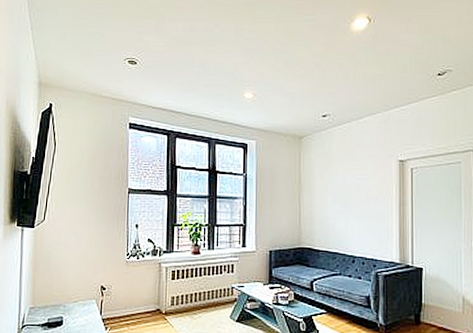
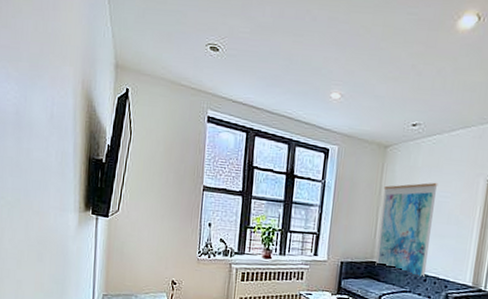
wall art: none [303,166,354,258] -> present [375,182,438,277]

